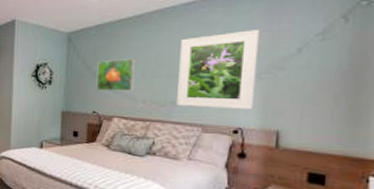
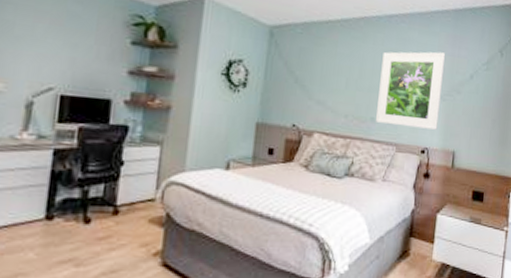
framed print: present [96,59,136,92] -> none [297,65,340,104]

